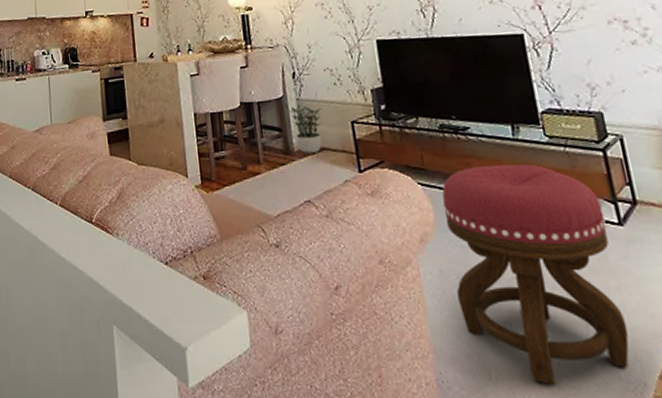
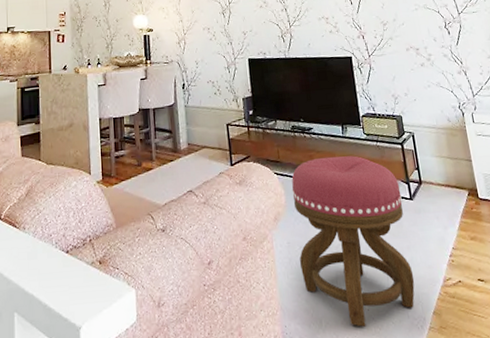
potted plant: present [289,104,322,153] -> none [179,110,205,151]

